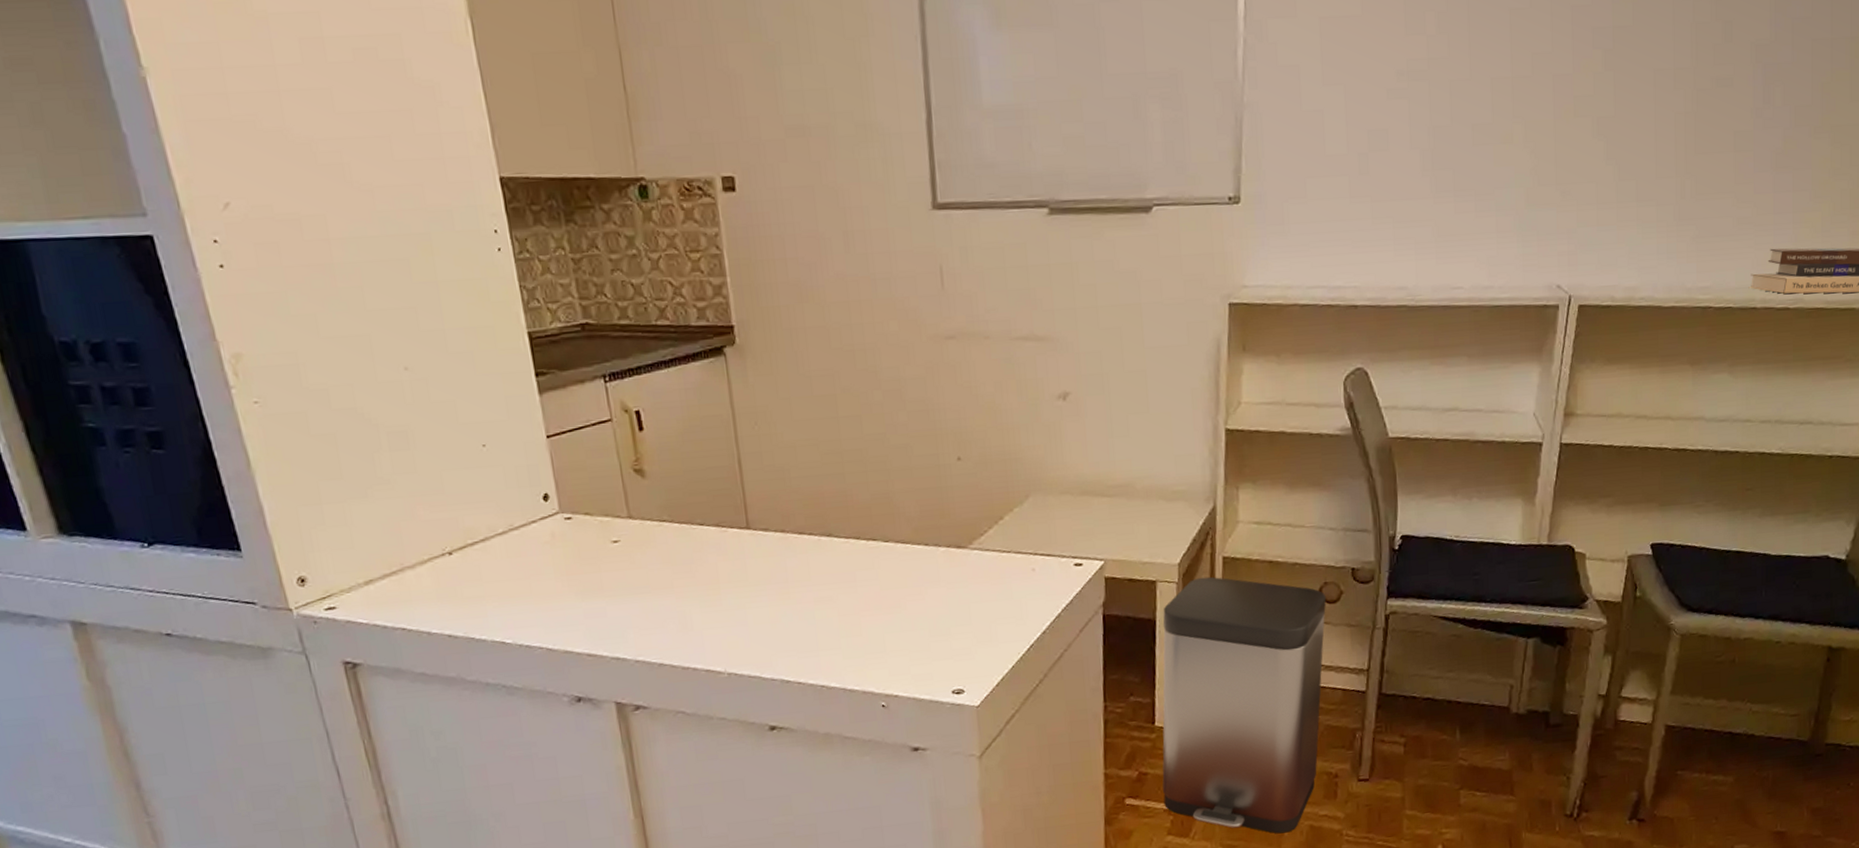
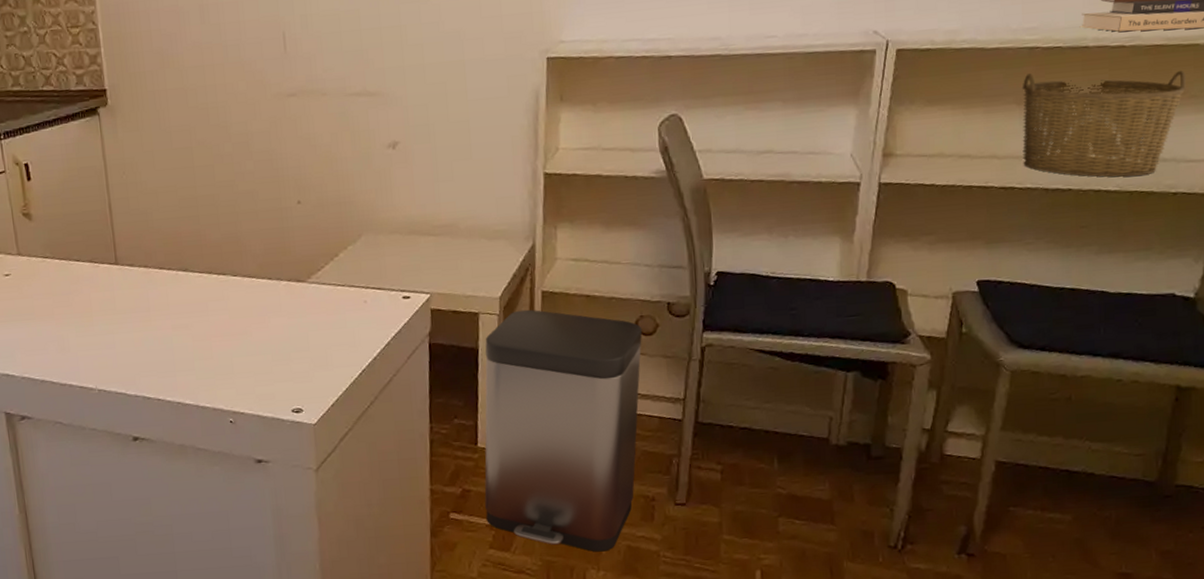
basket: none [1694,333,1842,440] -> present [1022,70,1186,177]

